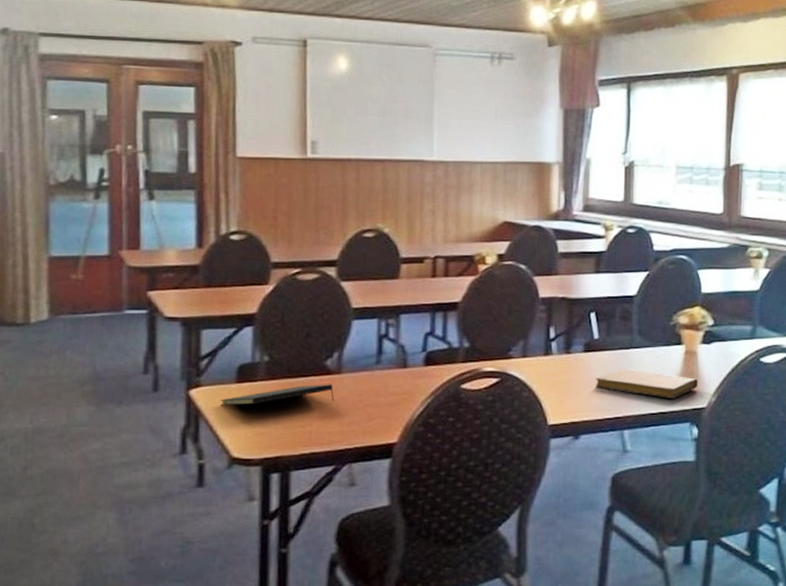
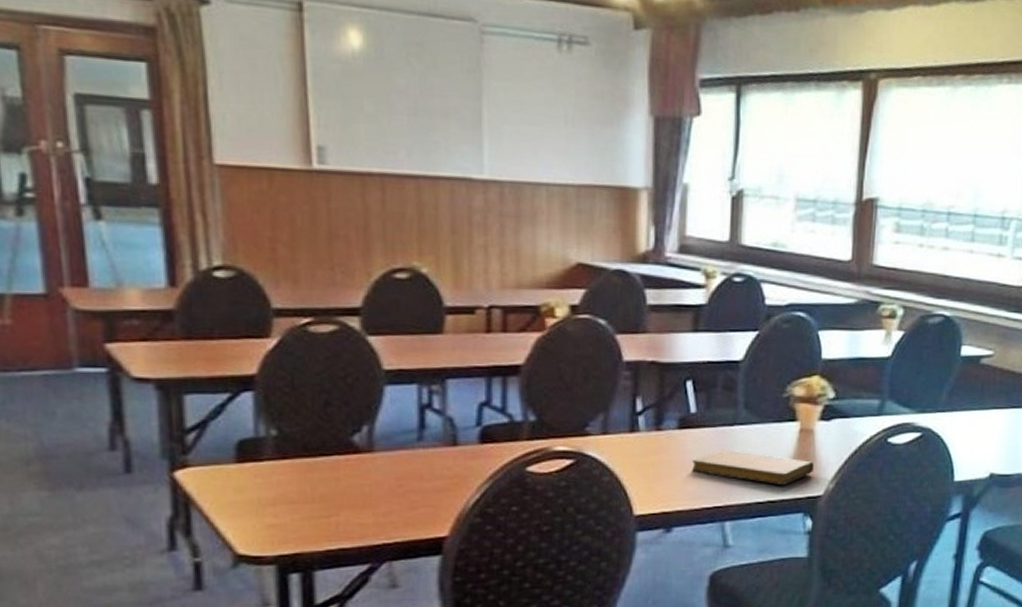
notepad: present [220,384,335,406] -> none [216,465,367,491]

